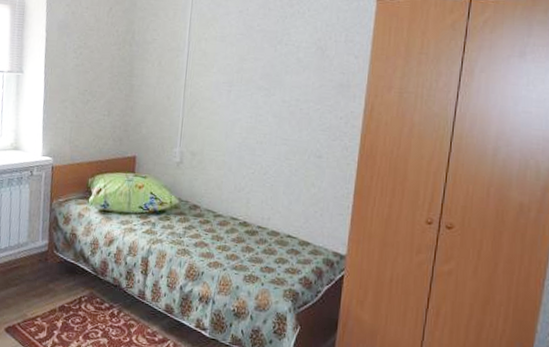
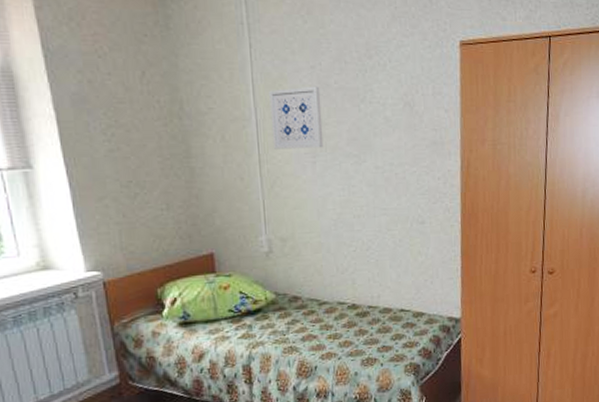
wall art: none [198,27,245,80] -> present [269,86,324,149]

